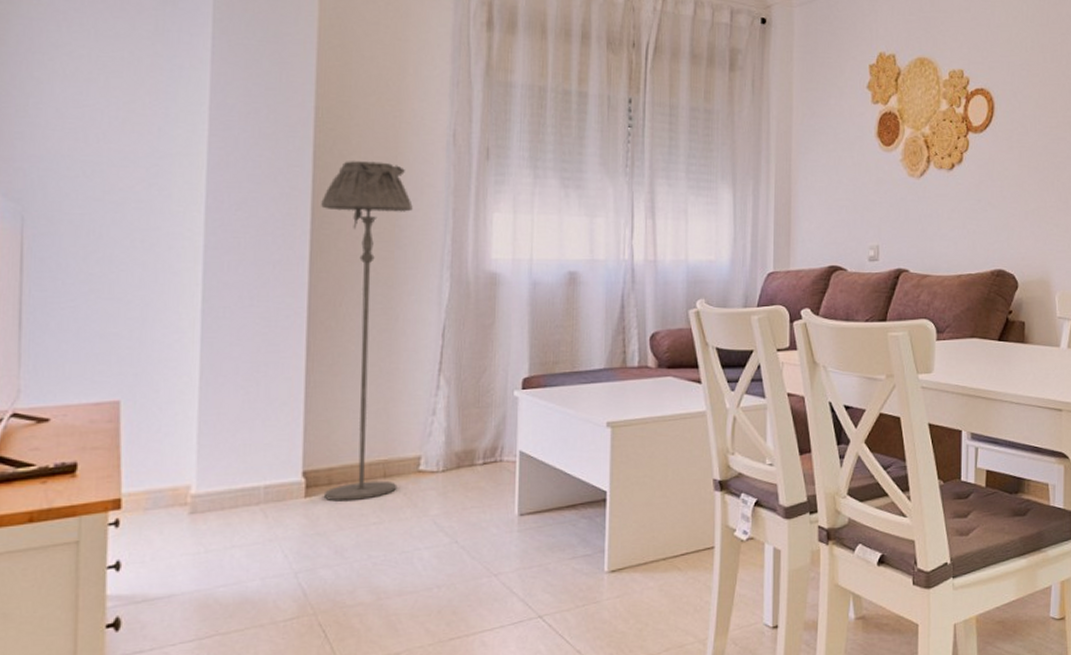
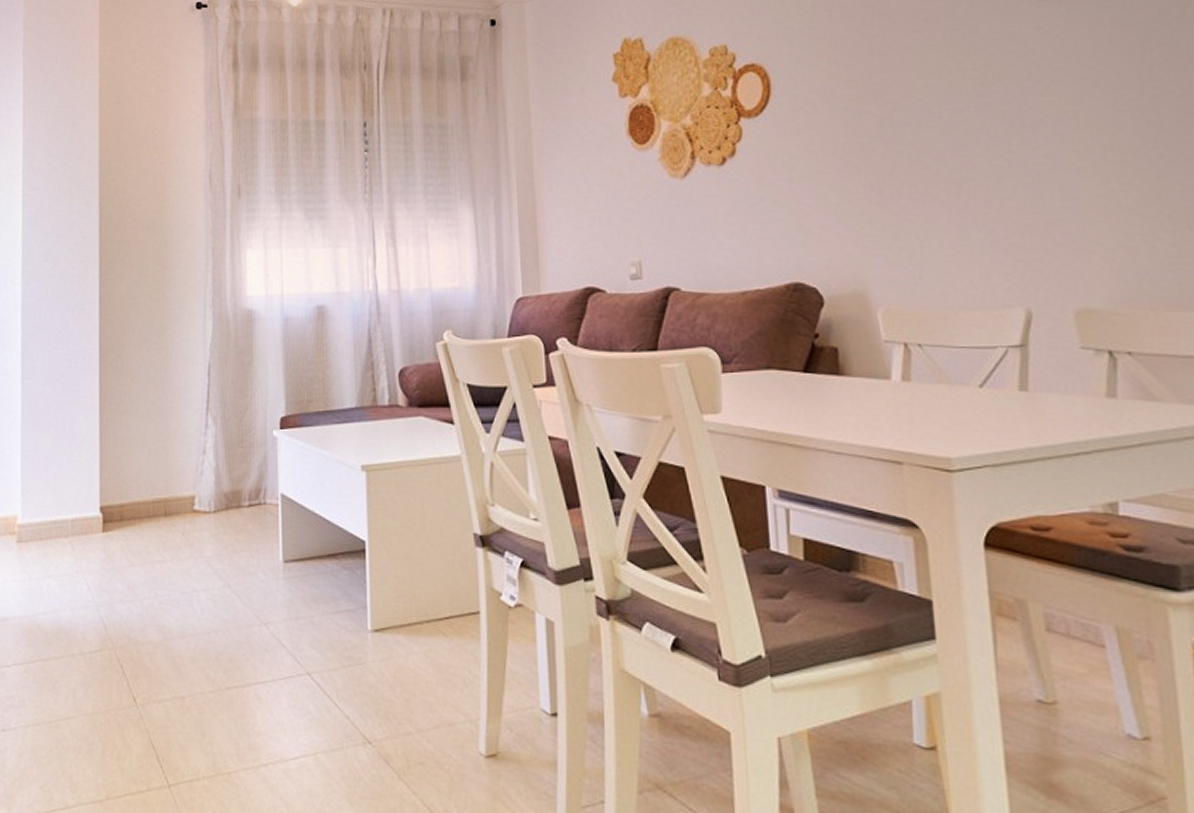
floor lamp: present [321,161,413,501] -> none [106,207,179,538]

